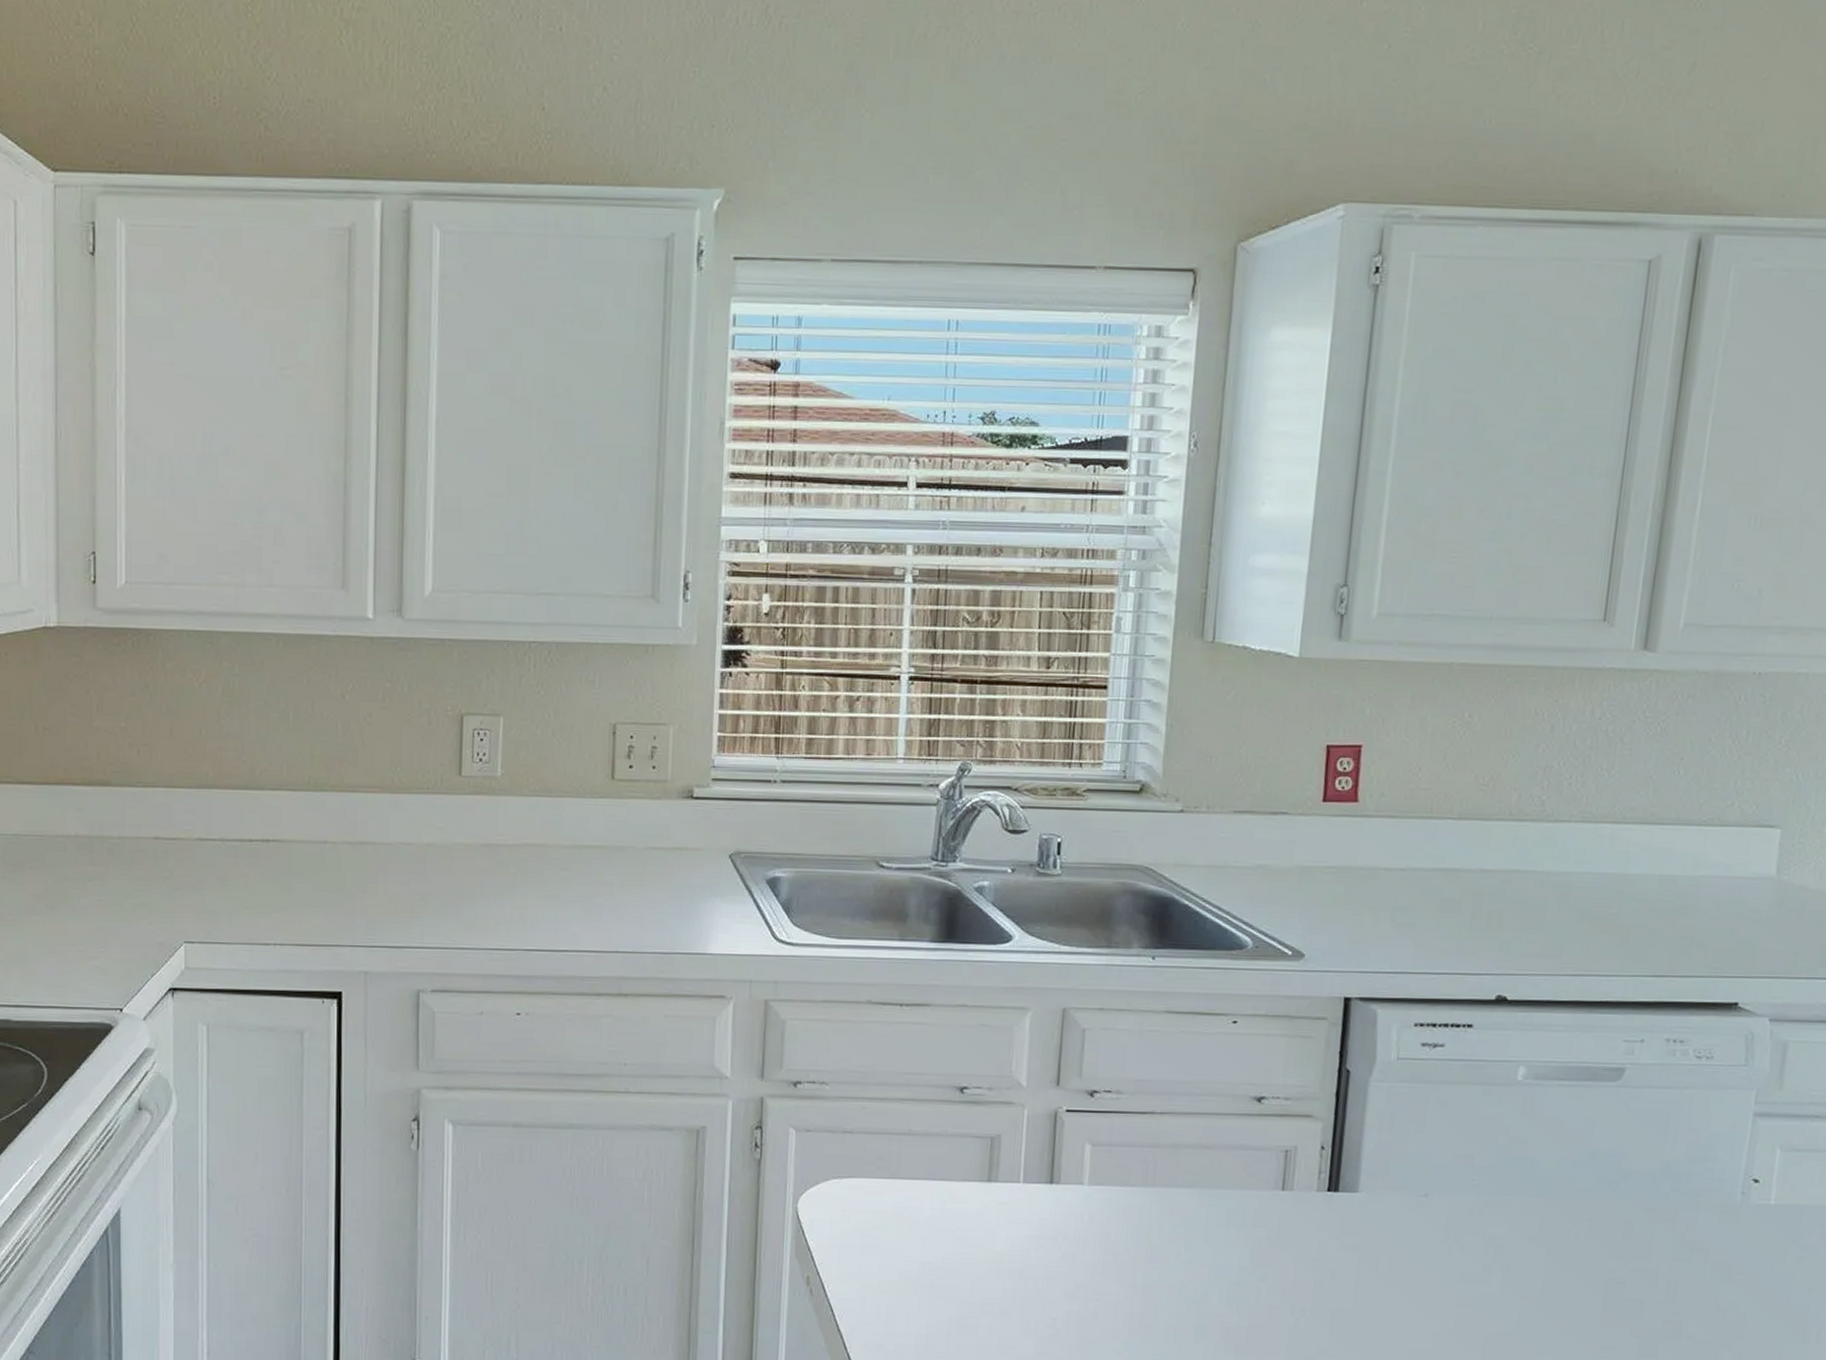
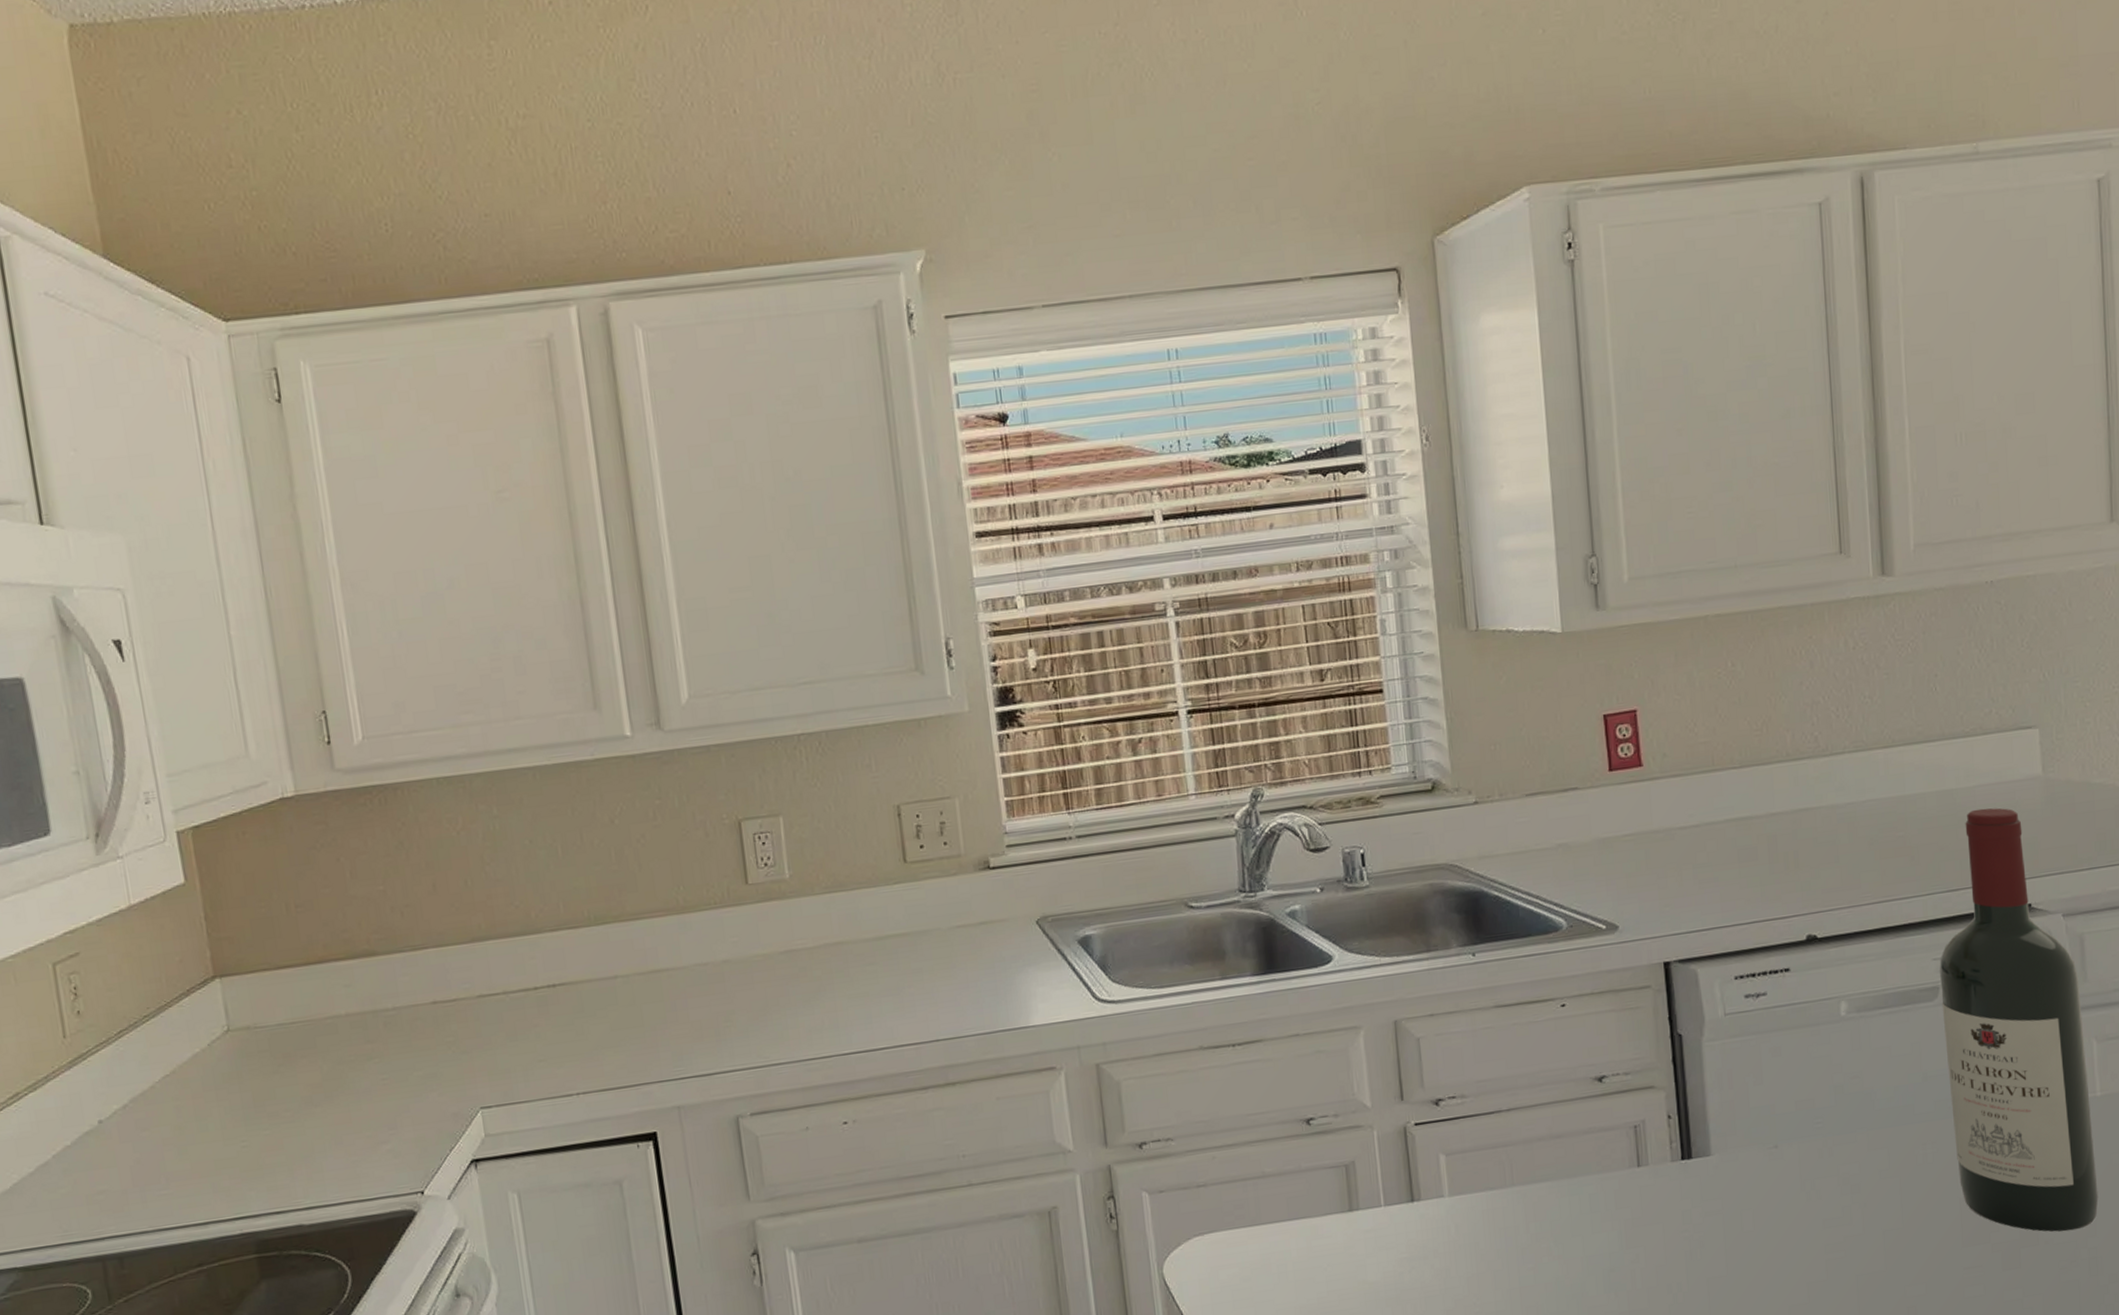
wine bottle: none [1609,899,1774,1331] -> present [1939,808,2099,1232]

